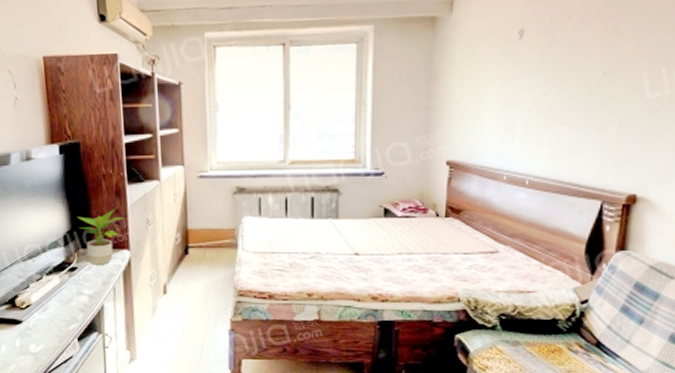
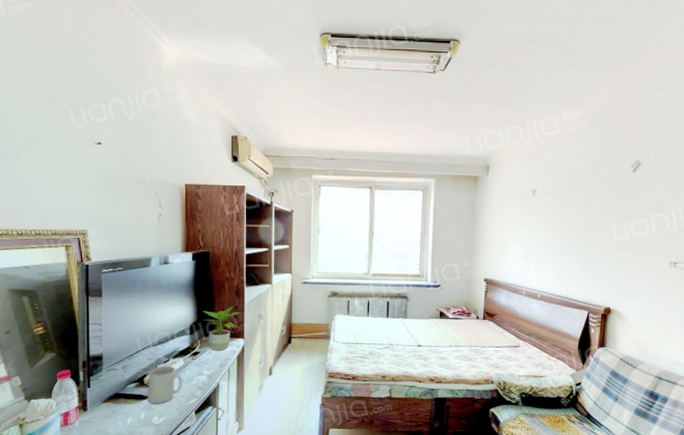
mug: none [20,284,61,330] -> present [147,366,183,404]

